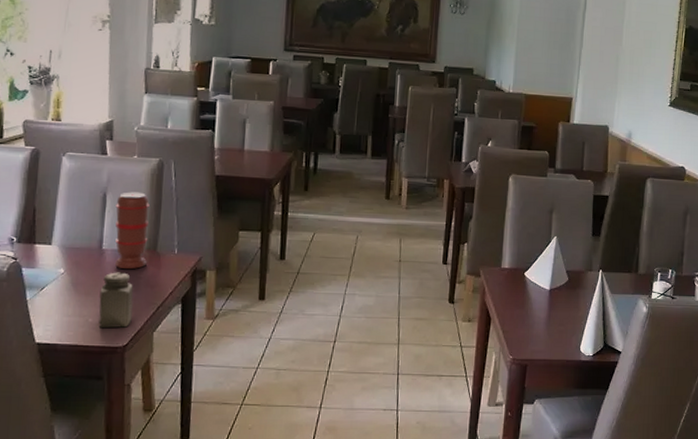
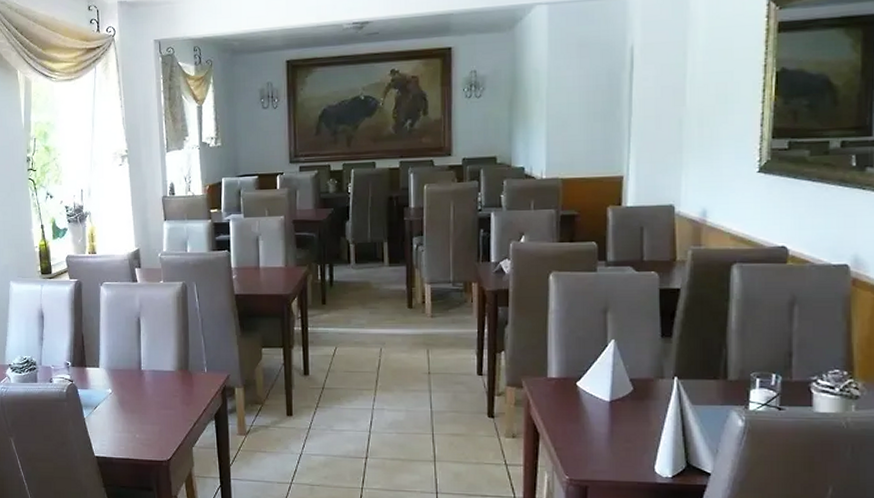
salt shaker: present [98,272,134,329] -> none [143,391,173,444]
spice grinder: present [115,192,150,270] -> none [149,315,181,389]

